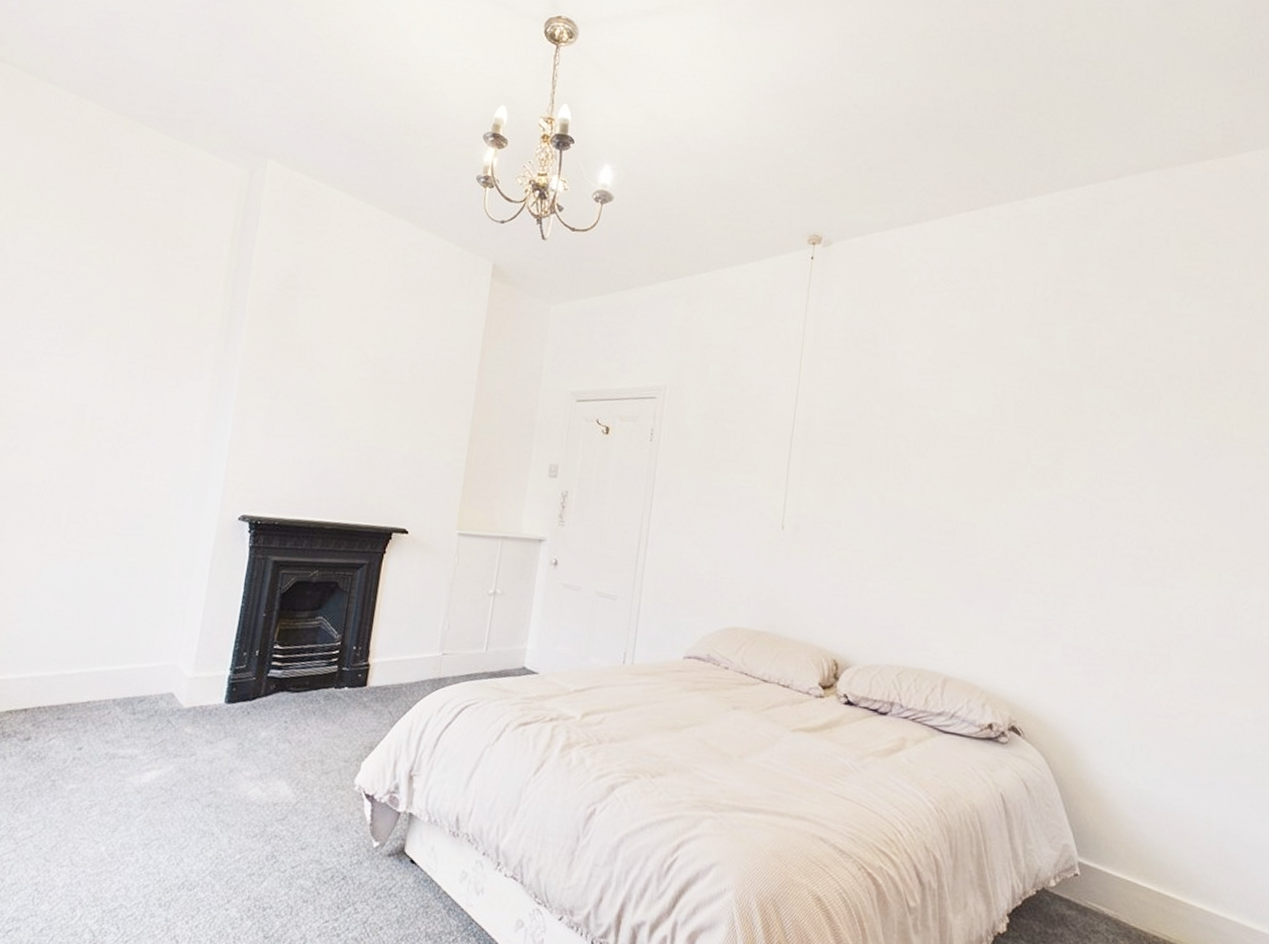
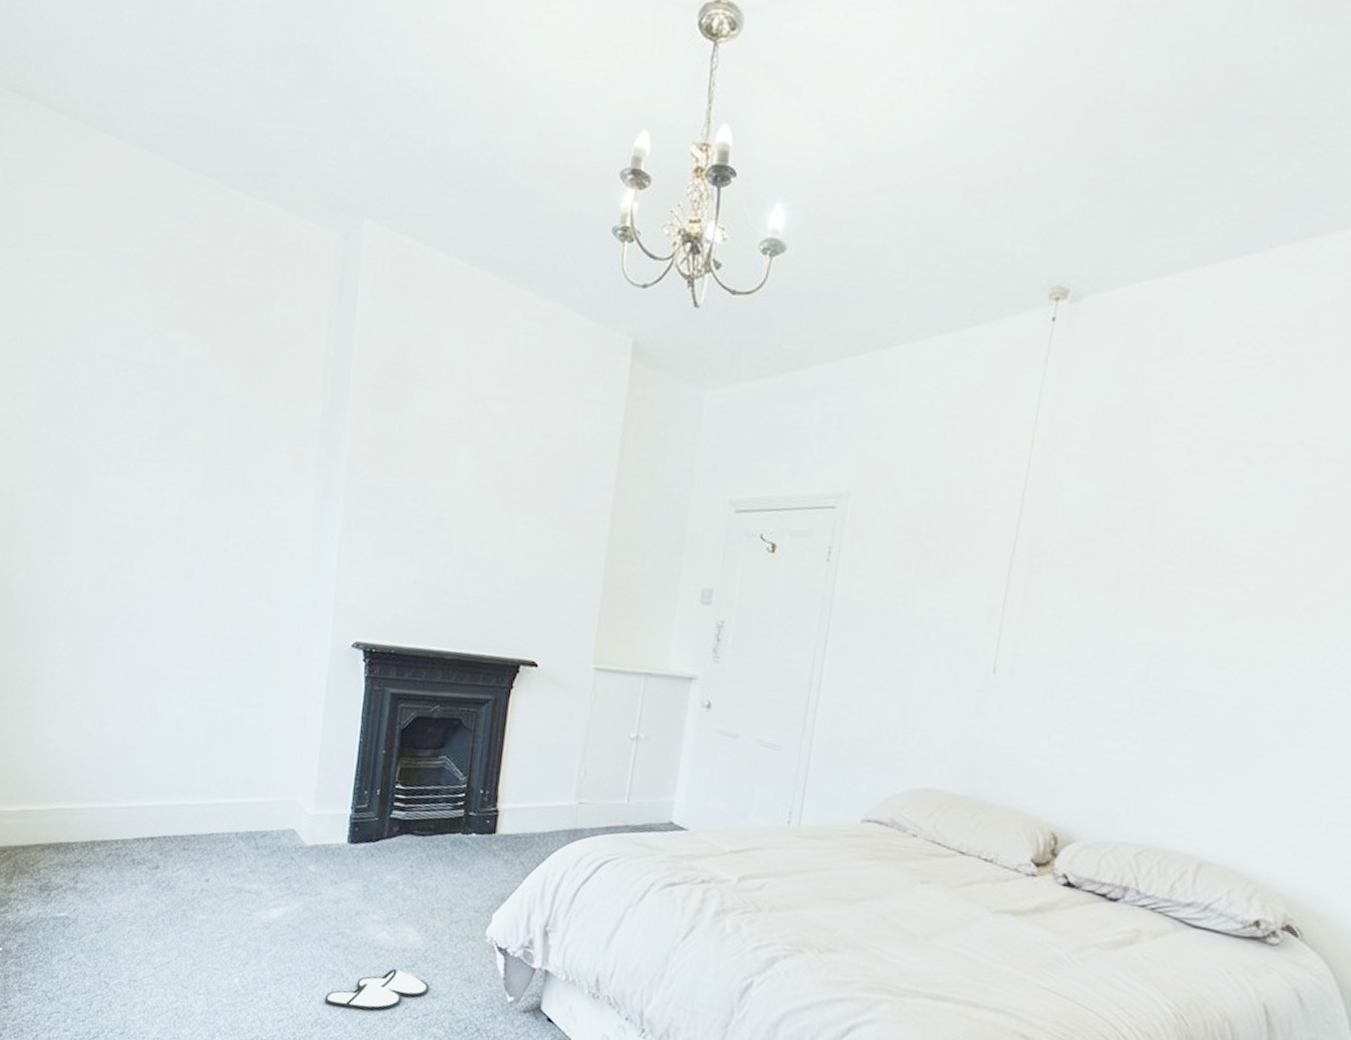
slippers: none [193,823,299,869] -> present [324,968,430,1011]

